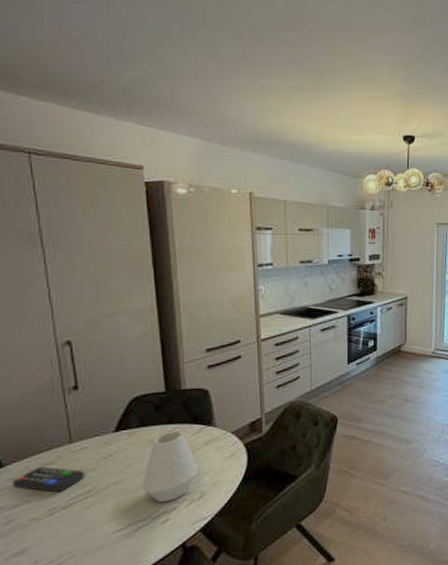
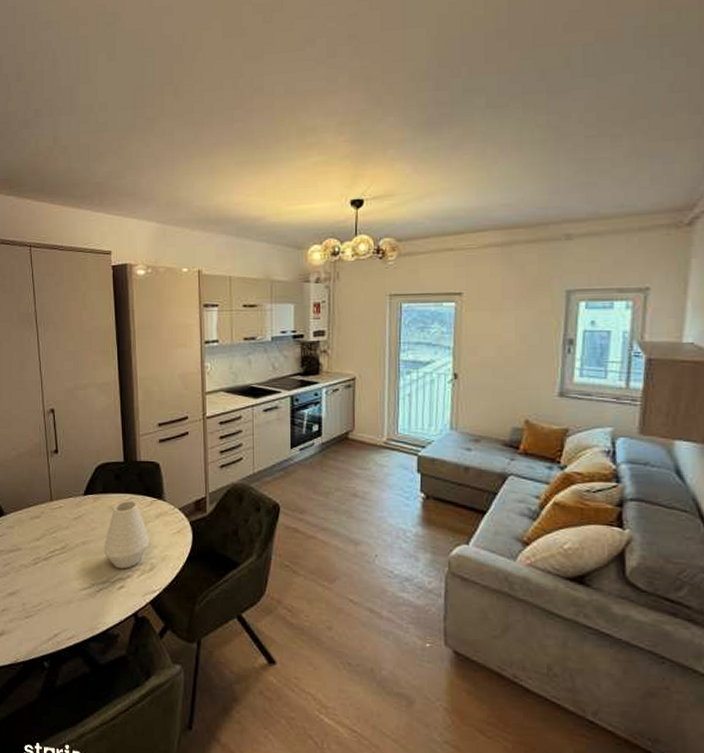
remote control: present [11,466,85,493] -> none [9,519,61,545]

